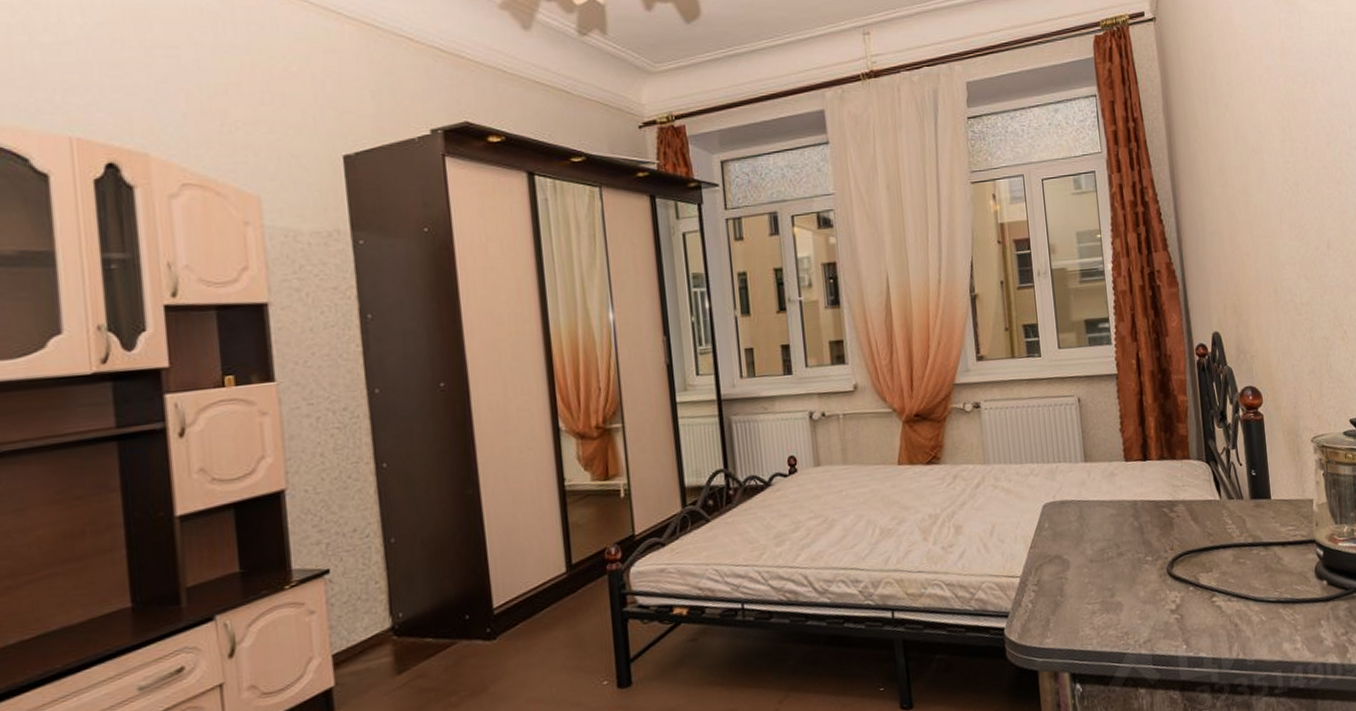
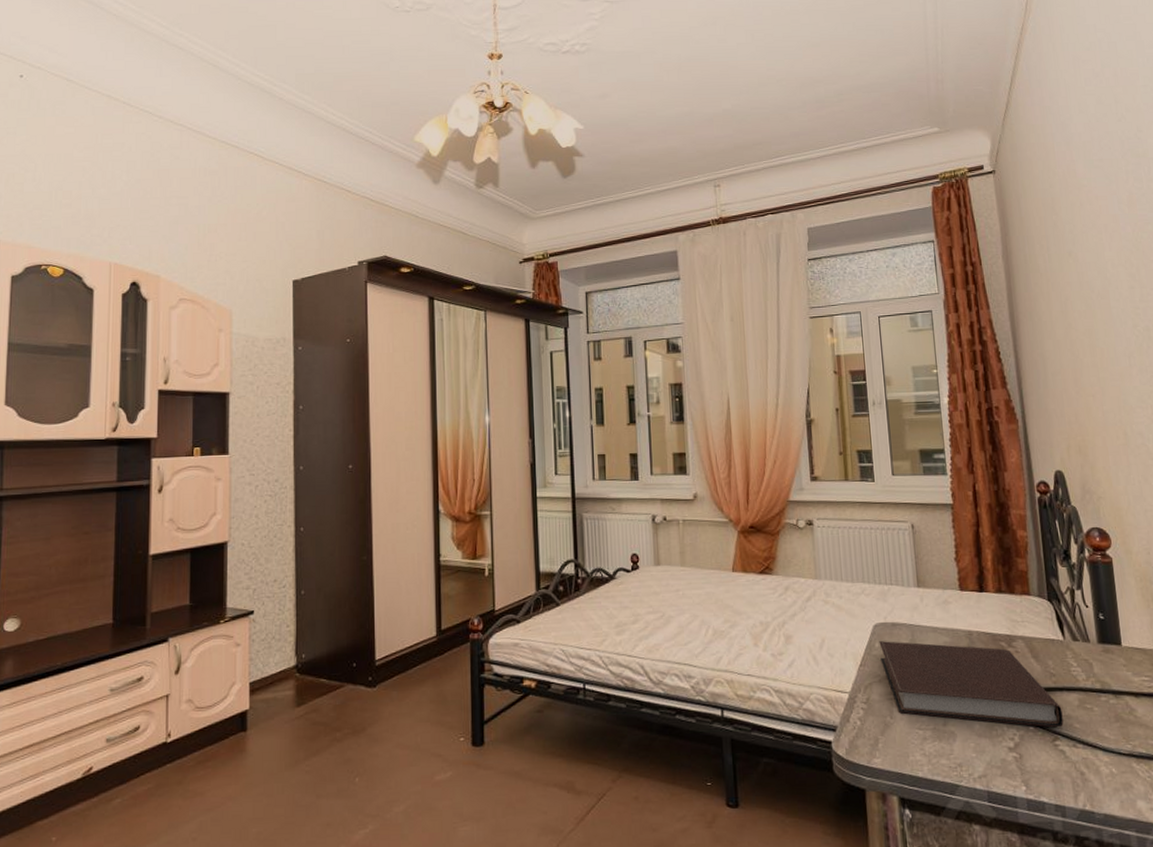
notebook: none [1048,514,1220,591] -> present [879,641,1064,728]

